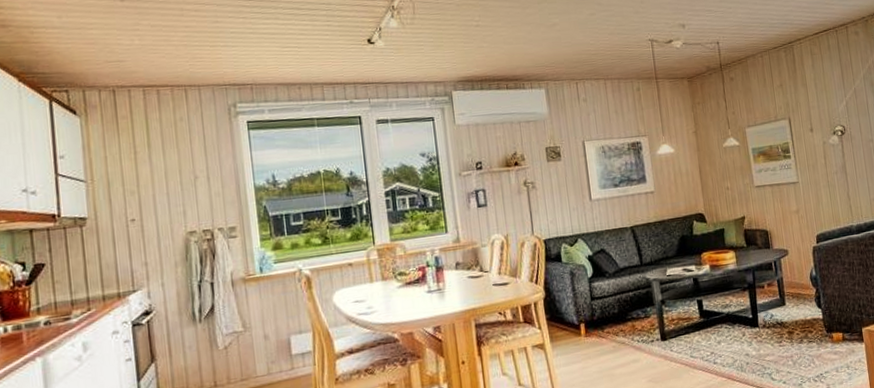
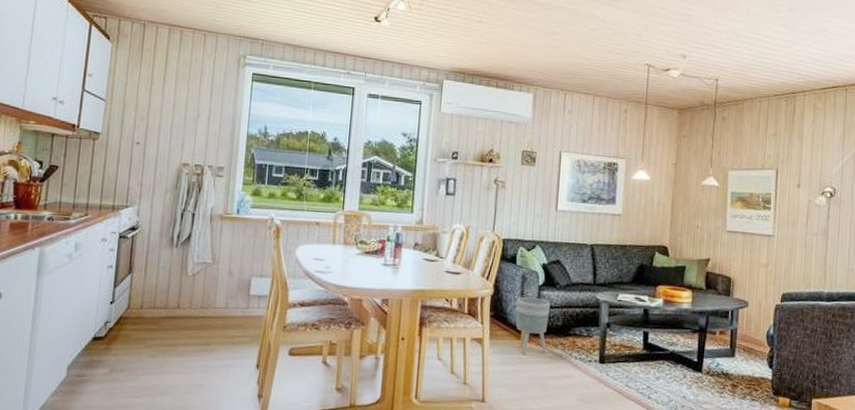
planter: none [569,290,609,350] -> present [516,297,551,355]

